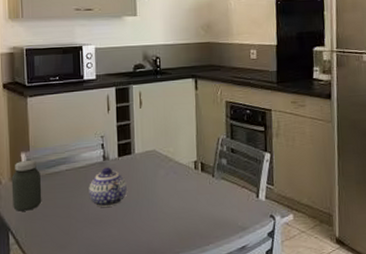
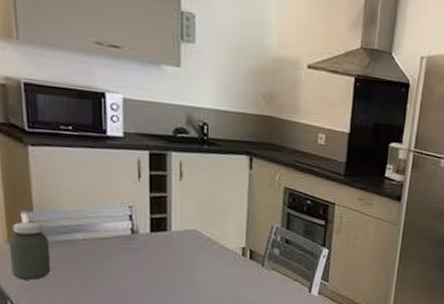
teapot: present [89,167,127,207] -> none [112,242,160,285]

